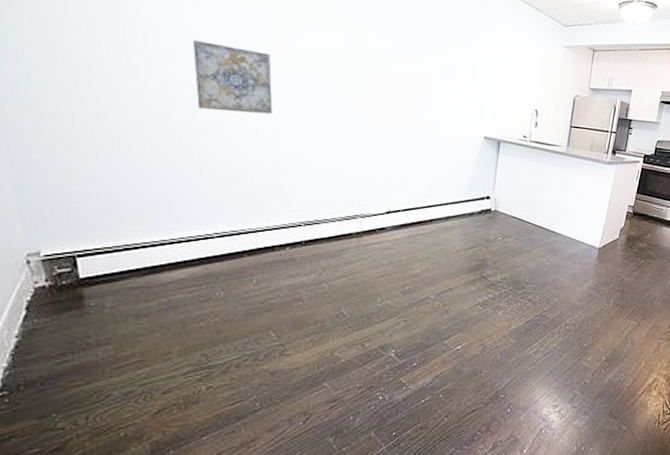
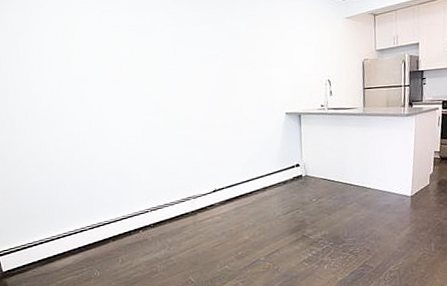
wall art: present [192,40,273,115] -> none [52,79,114,133]

